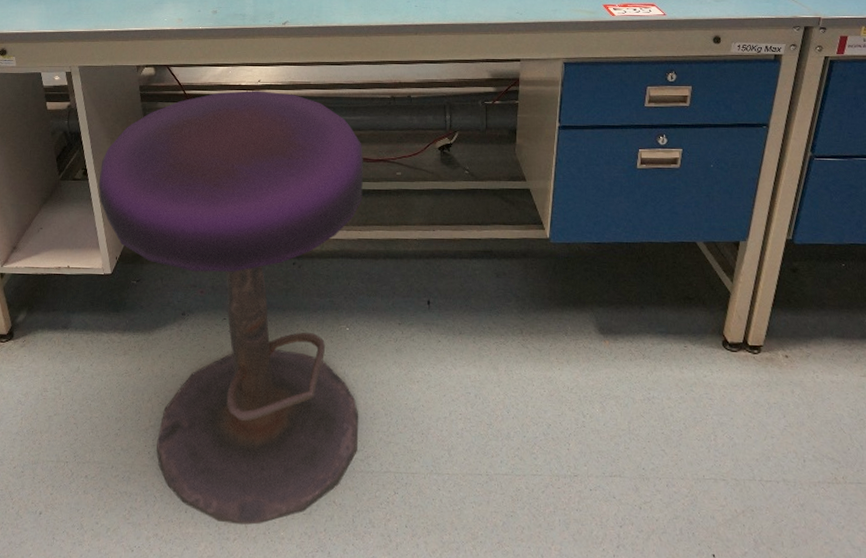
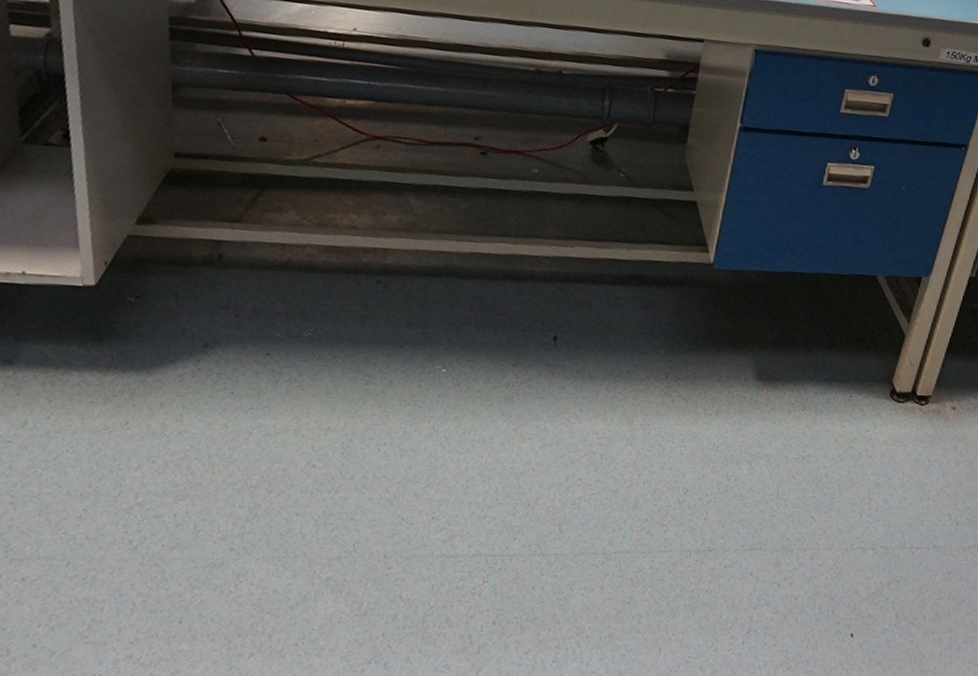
stool: present [98,90,363,525] -> none [86,38,491,634]

